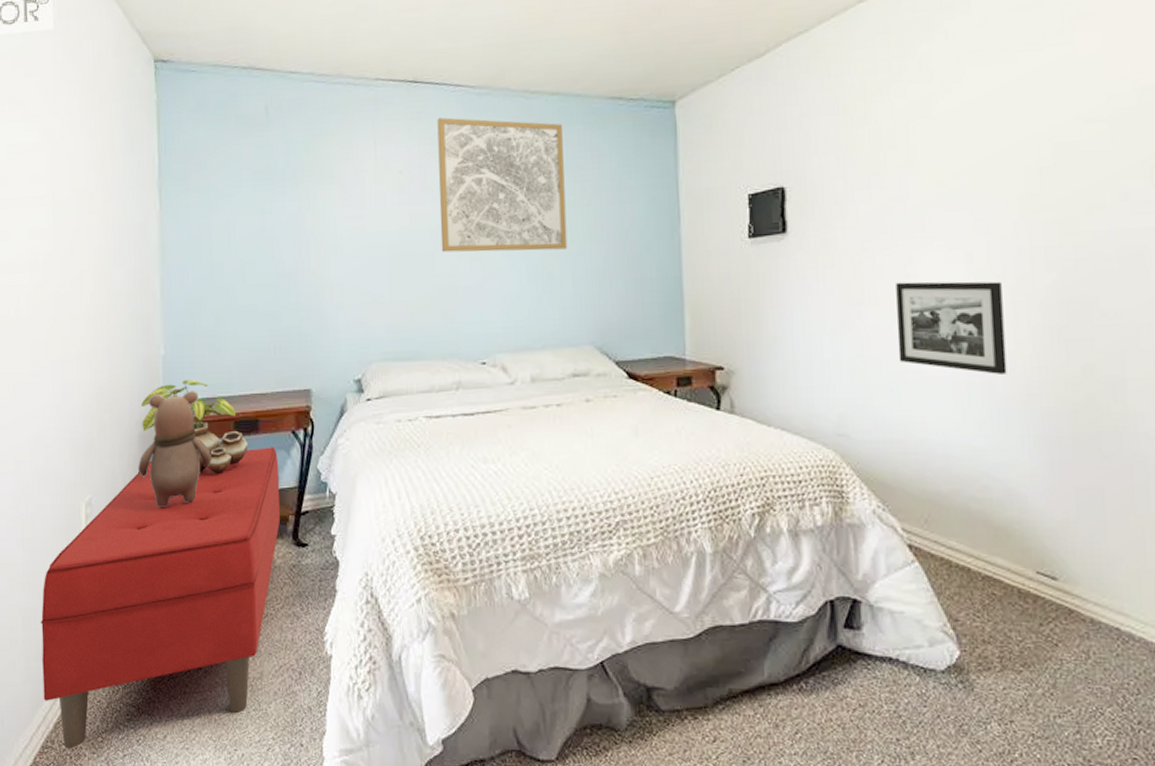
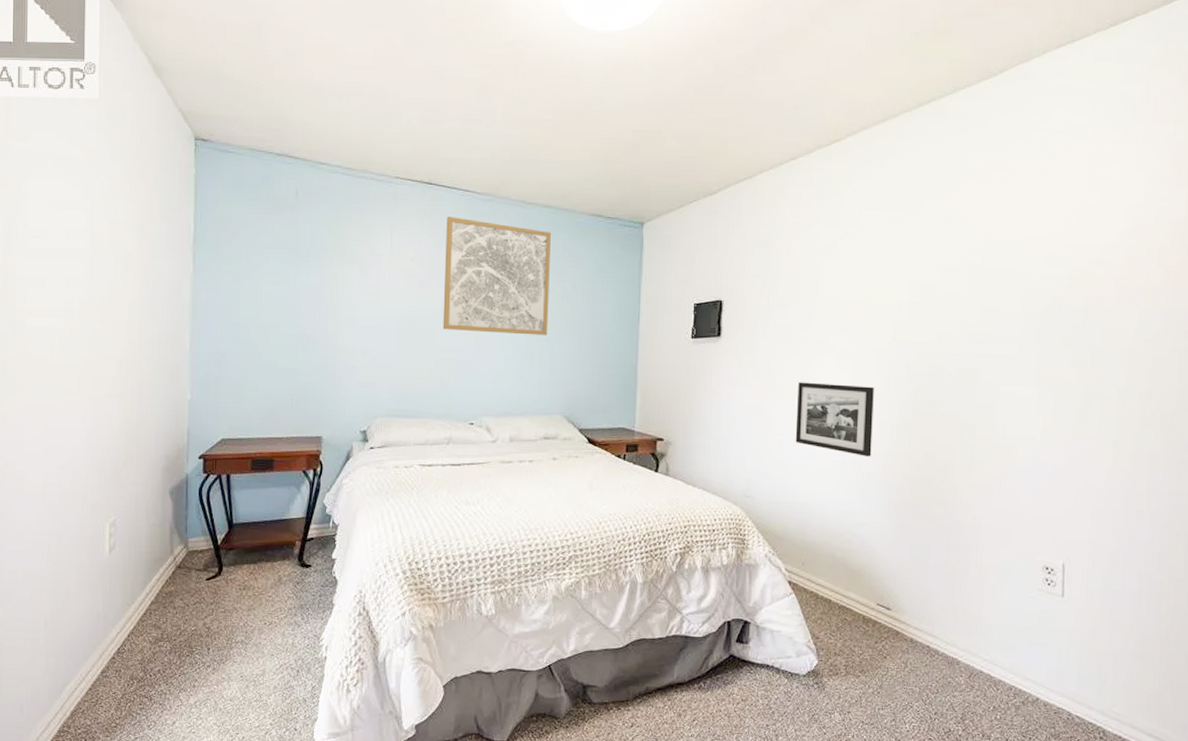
bench: present [40,447,281,749] -> none [61,483,290,733]
teddy bear: present [138,391,211,508] -> none [161,432,229,531]
potted plant: present [141,379,249,474] -> none [166,422,263,504]

